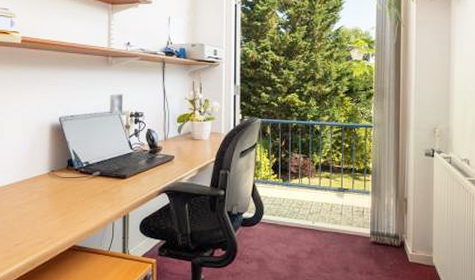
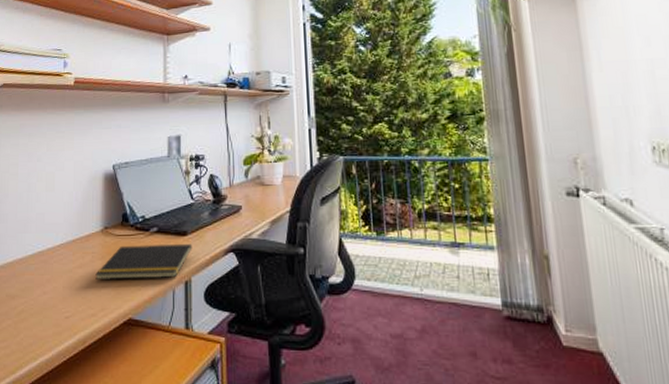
notepad: none [43,185,131,215] -> present [95,243,193,281]

